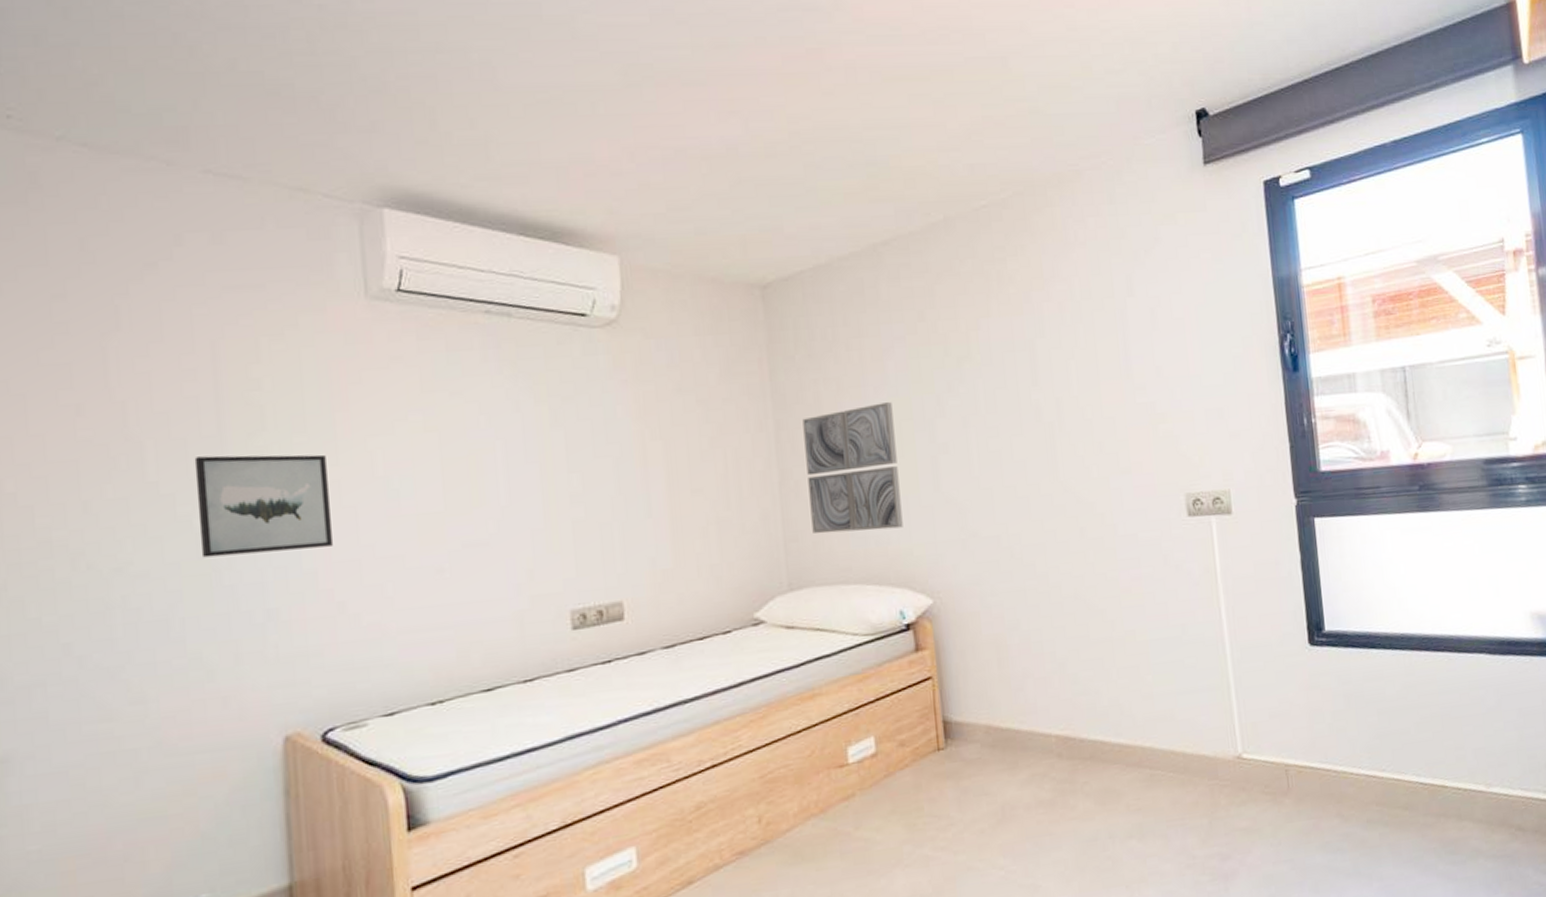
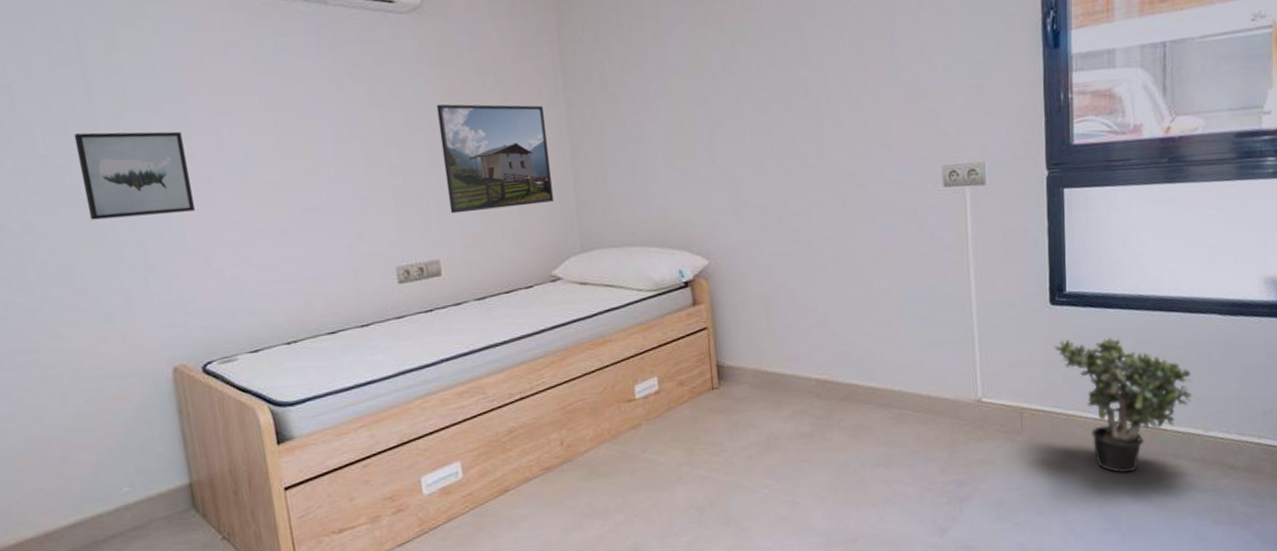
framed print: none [628,425,759,548] -> present [436,103,554,214]
wall art: present [802,402,903,534] -> none [590,81,682,202]
potted plant: none [1316,681,1470,839] -> present [1053,337,1193,473]

